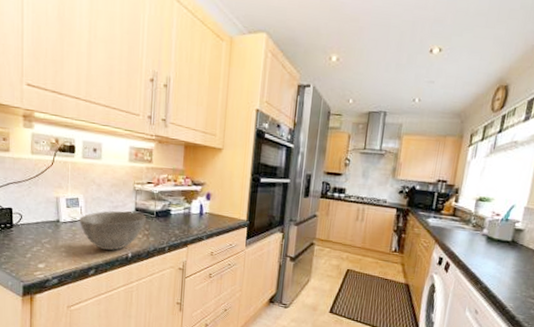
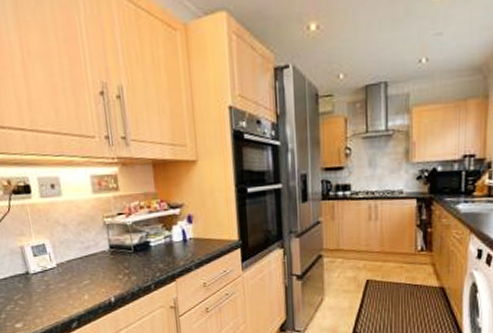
bowl: present [79,210,147,251] -> none [49,250,125,299]

